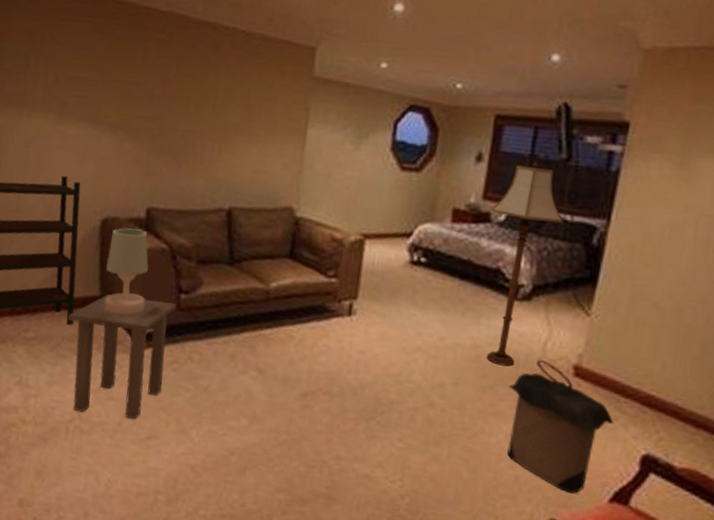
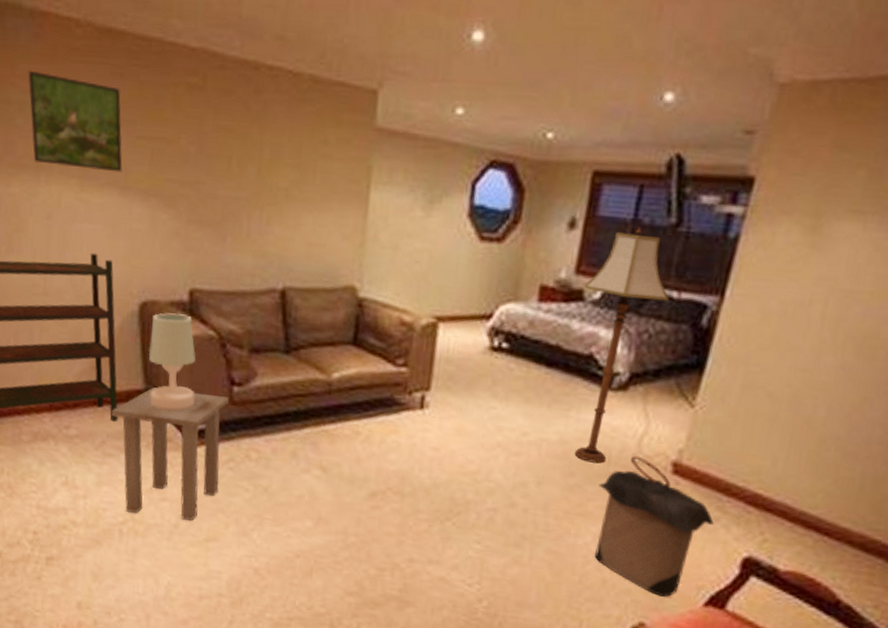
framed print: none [19,25,100,109] -> present [27,70,123,173]

